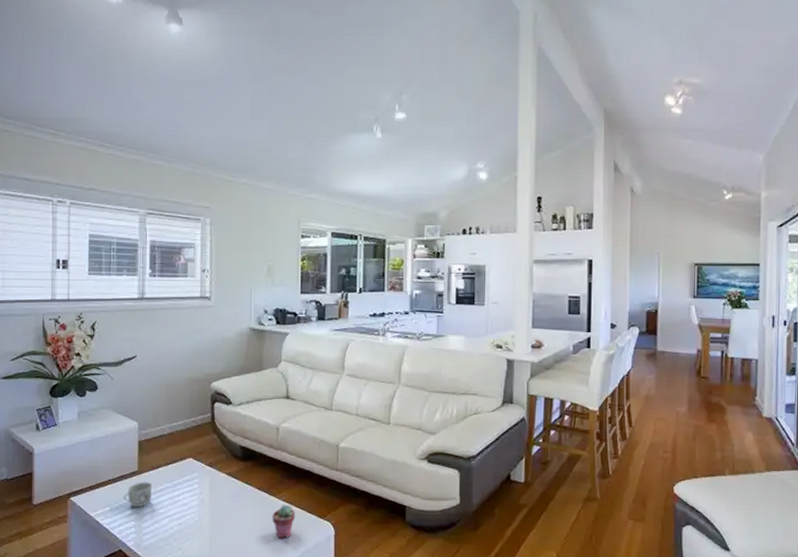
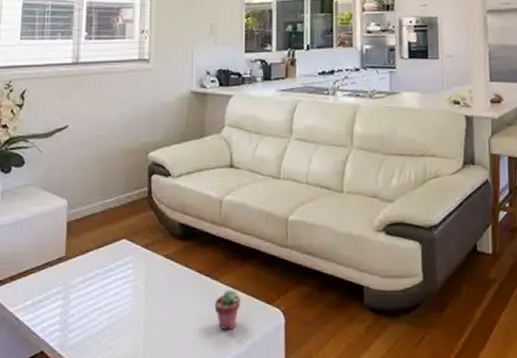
mug: present [123,482,153,508] -> none [48,269,81,300]

